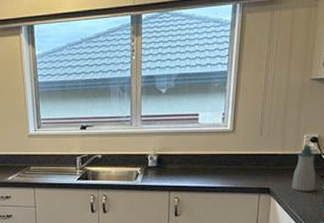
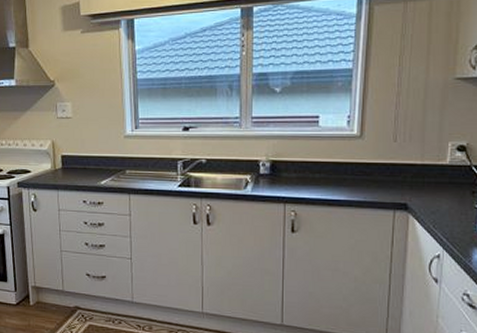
soap bottle: present [292,145,316,192] -> none [435,154,465,210]

